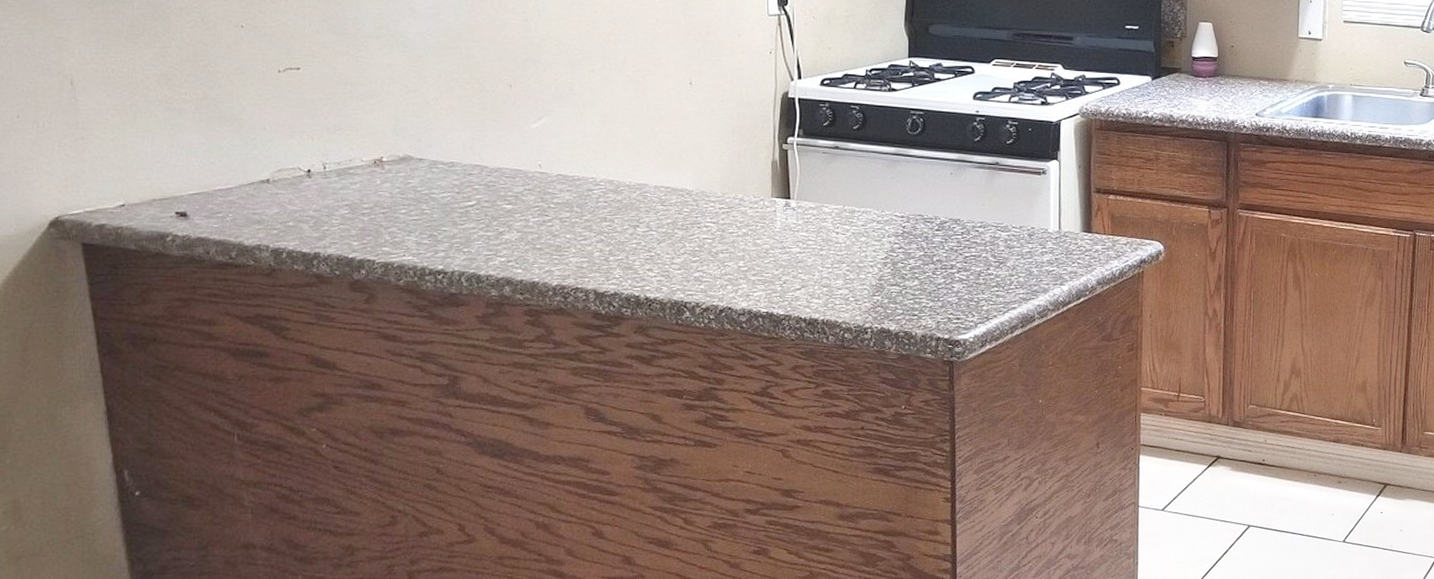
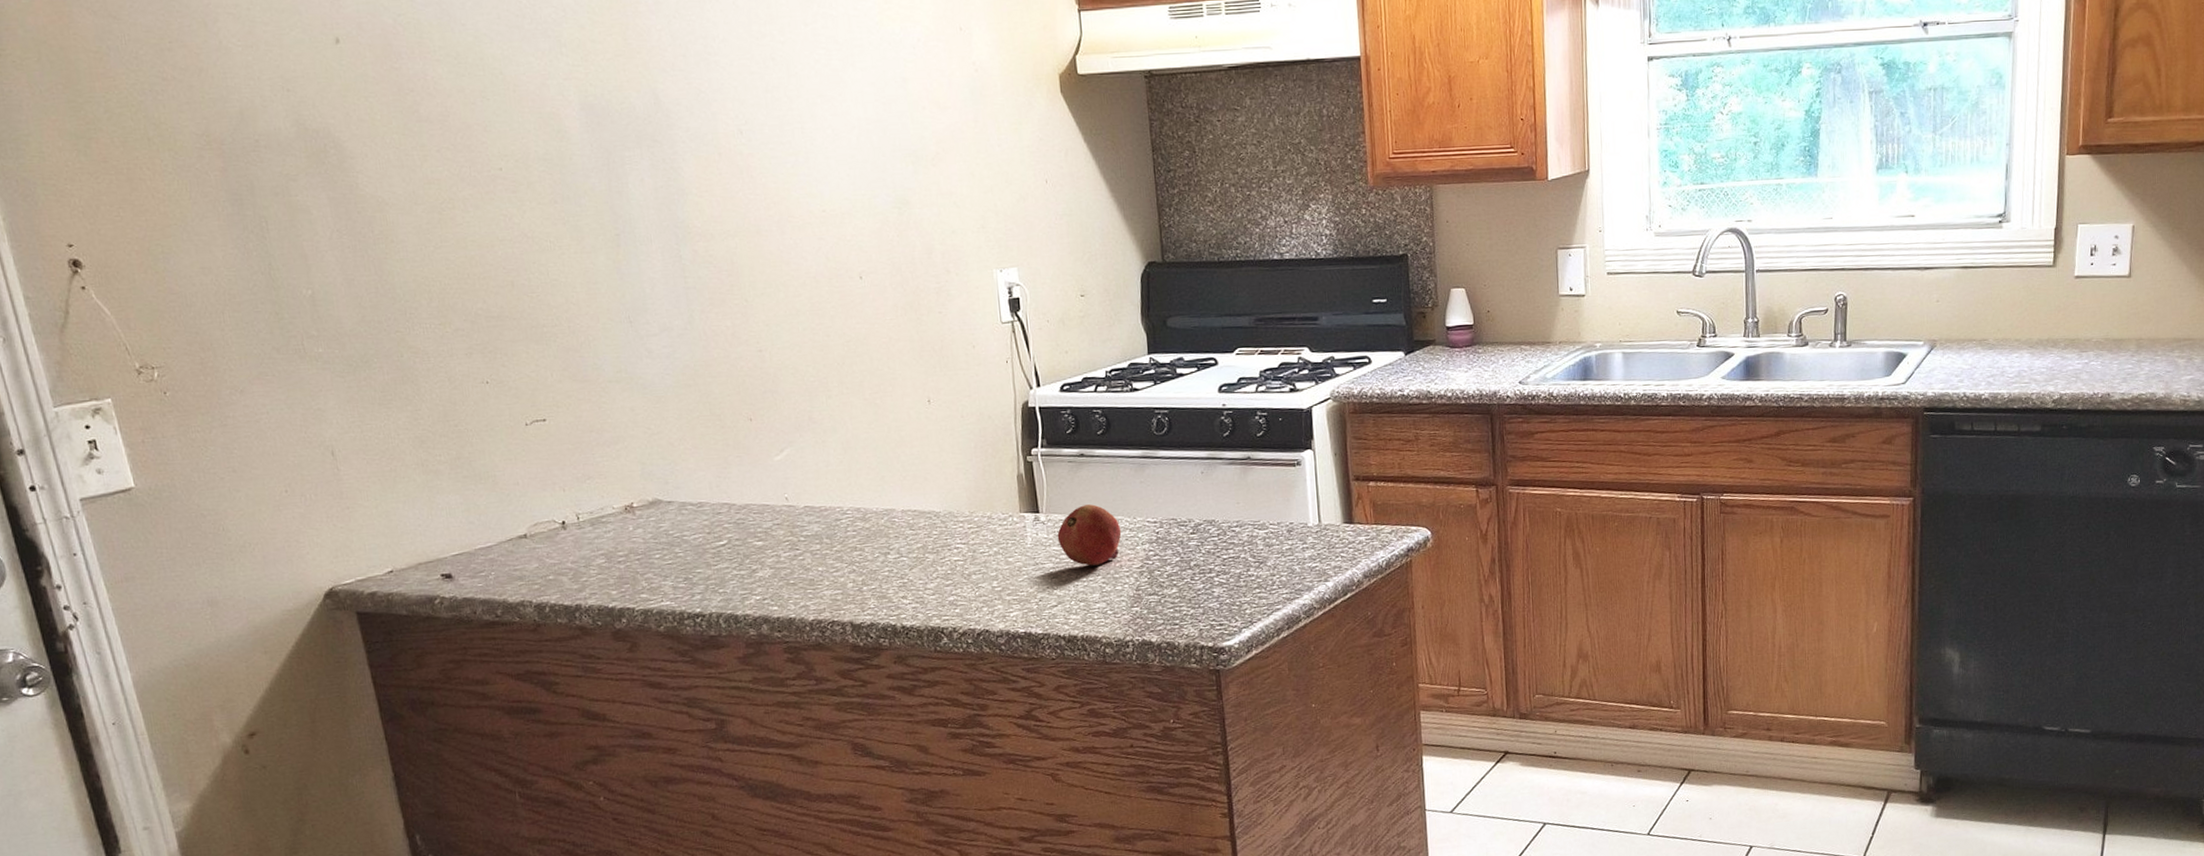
fruit: none [806,195,869,253] -> present [1057,504,1122,566]

